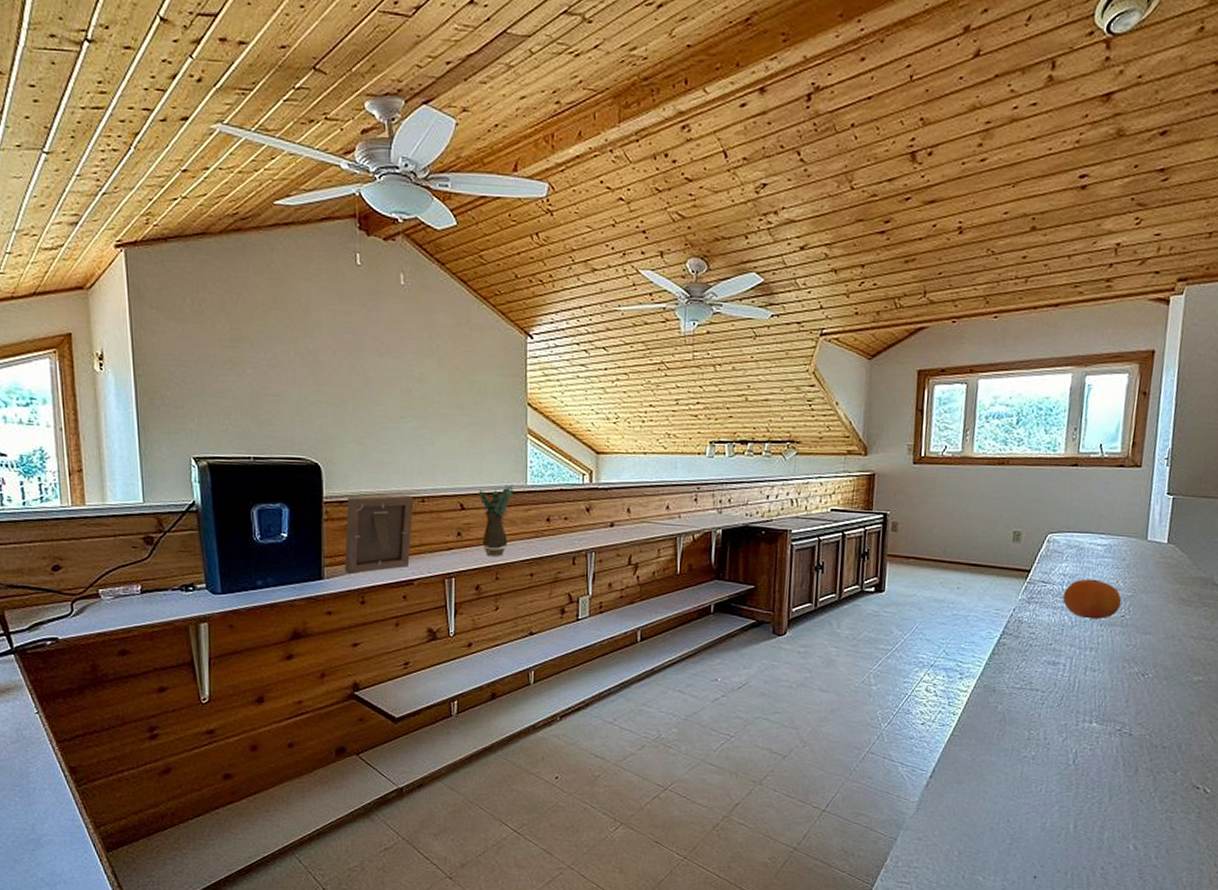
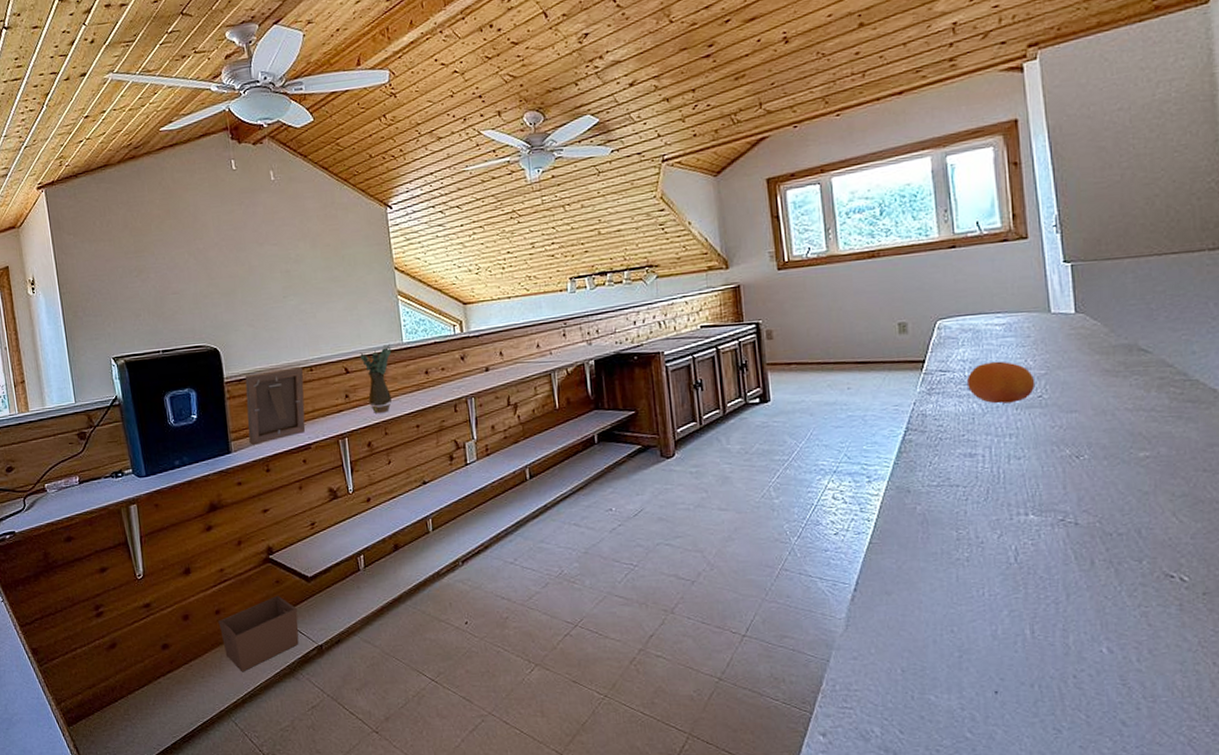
hamper: none [290,733,380,809] -> present [218,595,299,672]

